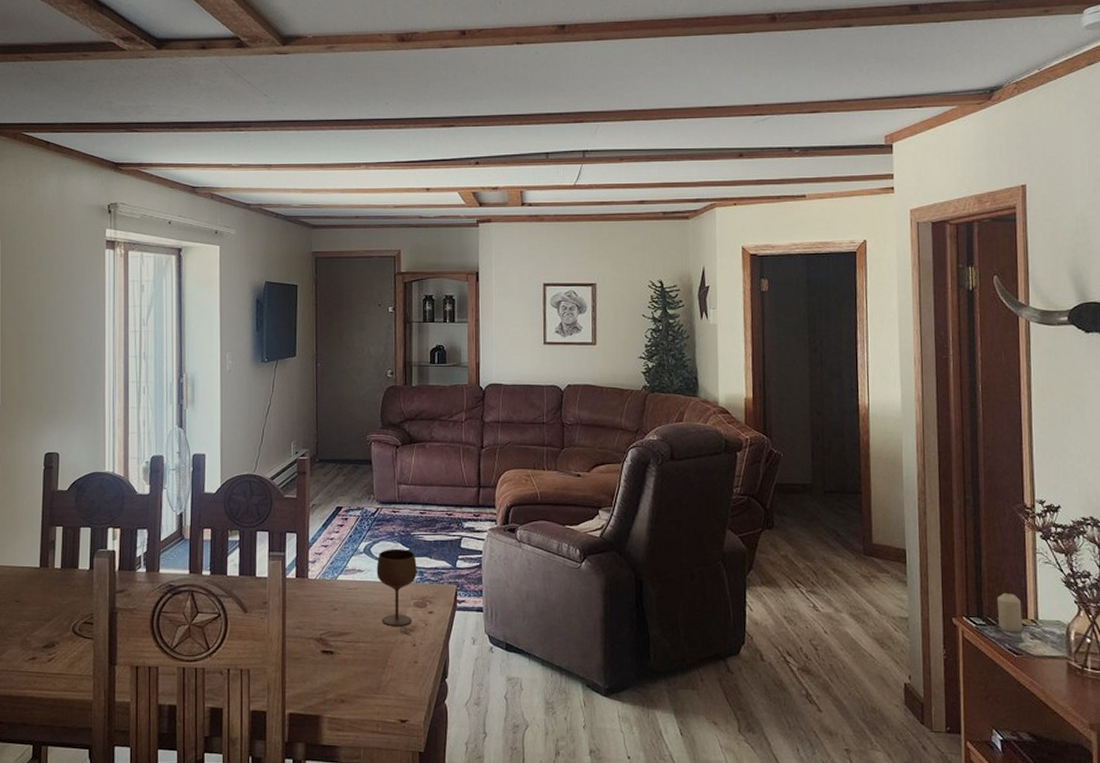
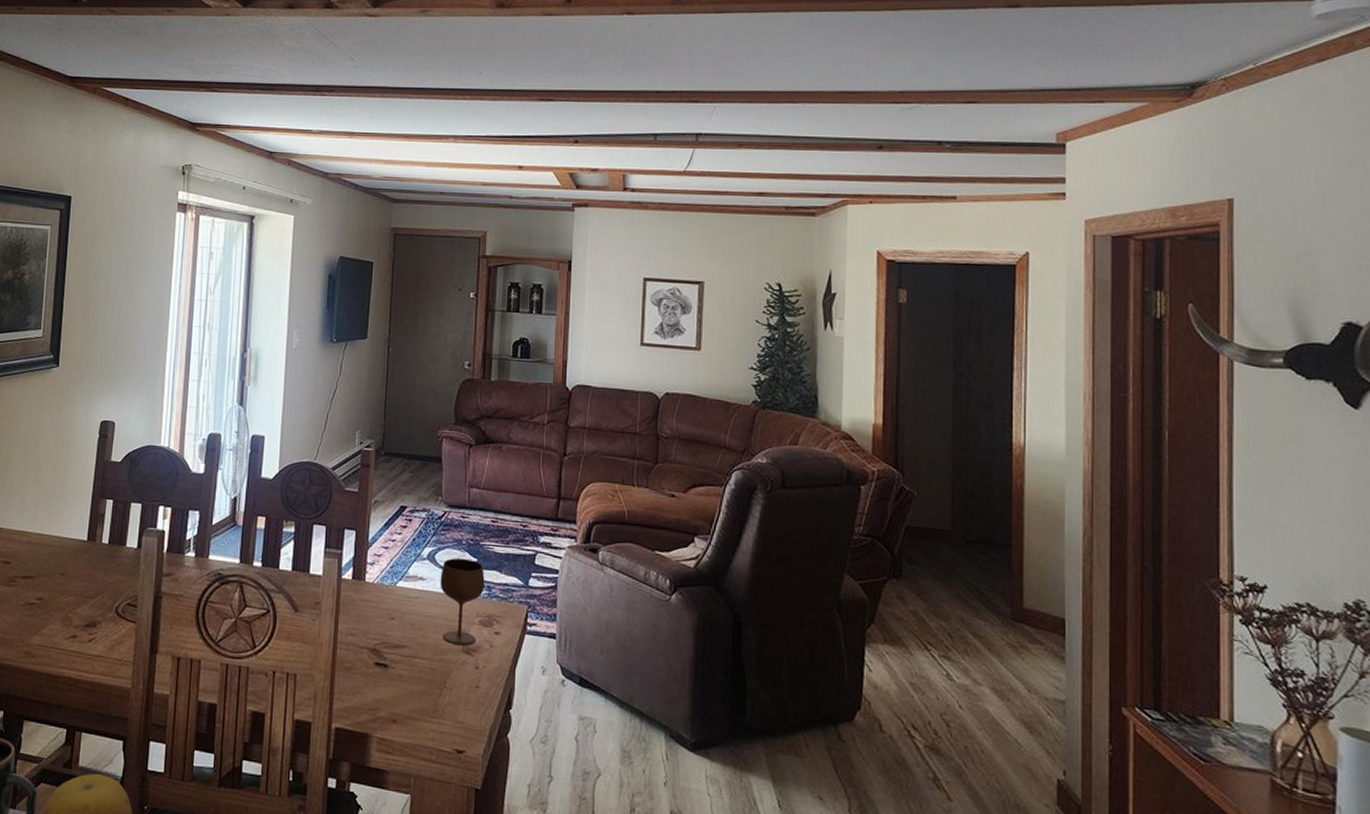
candle: present [998,592,1023,633] -> none [1181,683,1213,735]

